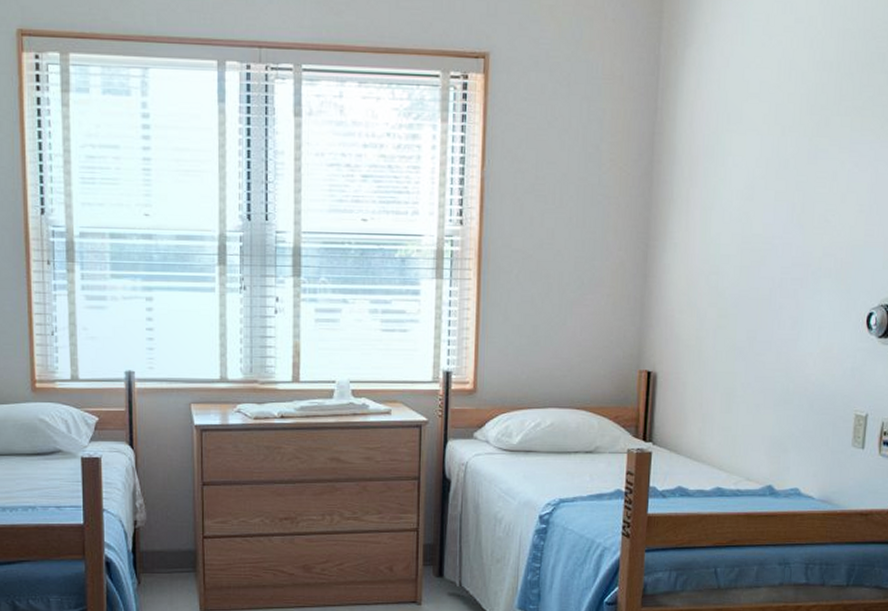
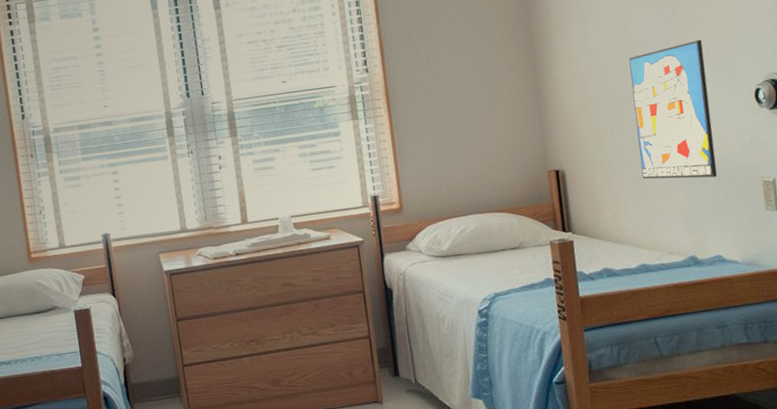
wall art: none [736,247,825,403] -> present [628,39,717,179]

